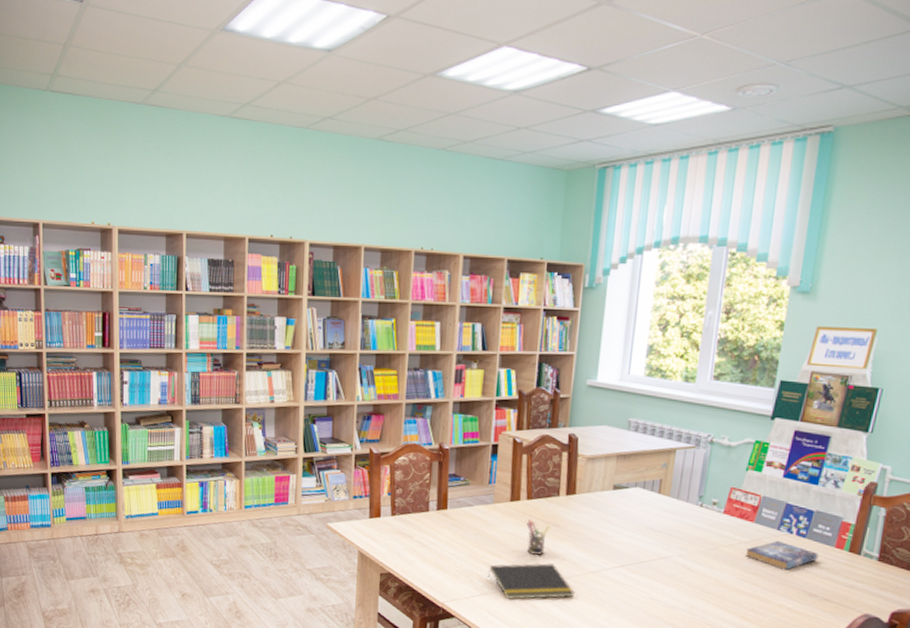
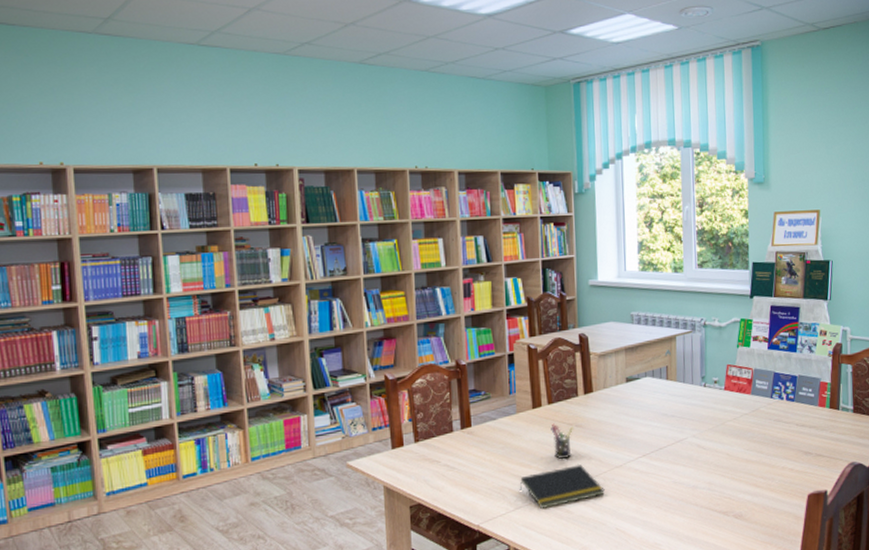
book: present [745,540,819,571] -> none [748,407,807,435]

